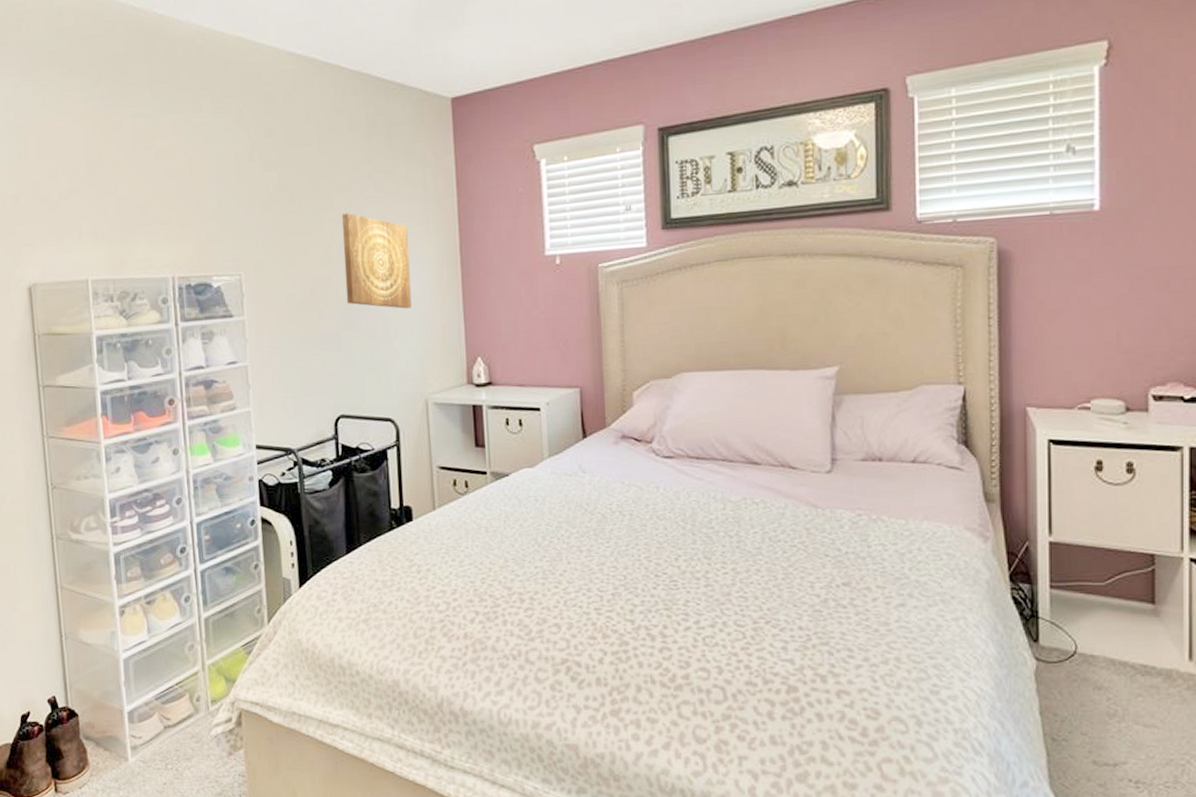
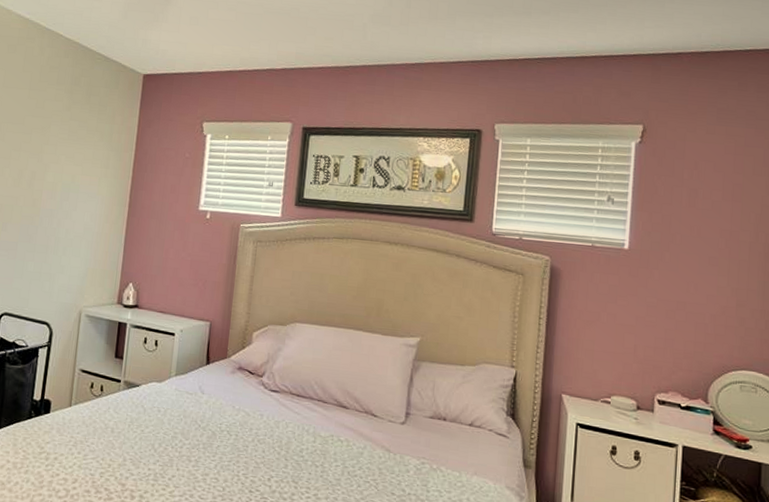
wall art: present [341,213,412,309] -> none [28,148,90,234]

